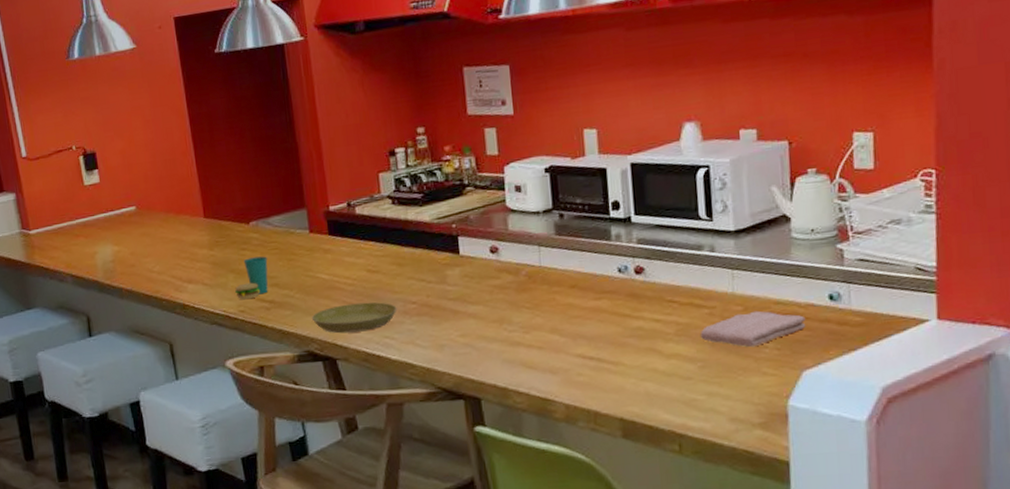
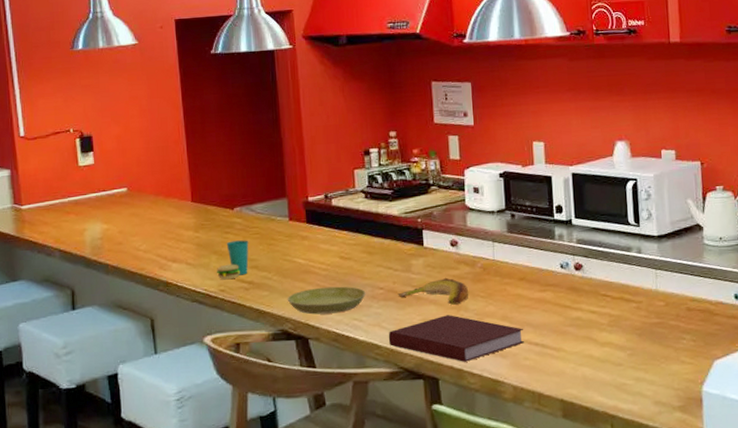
notebook: none [423,329,577,380] -> present [388,315,524,362]
banana: none [432,288,513,318] -> present [397,277,469,305]
washcloth: present [700,310,806,348] -> none [629,306,717,339]

